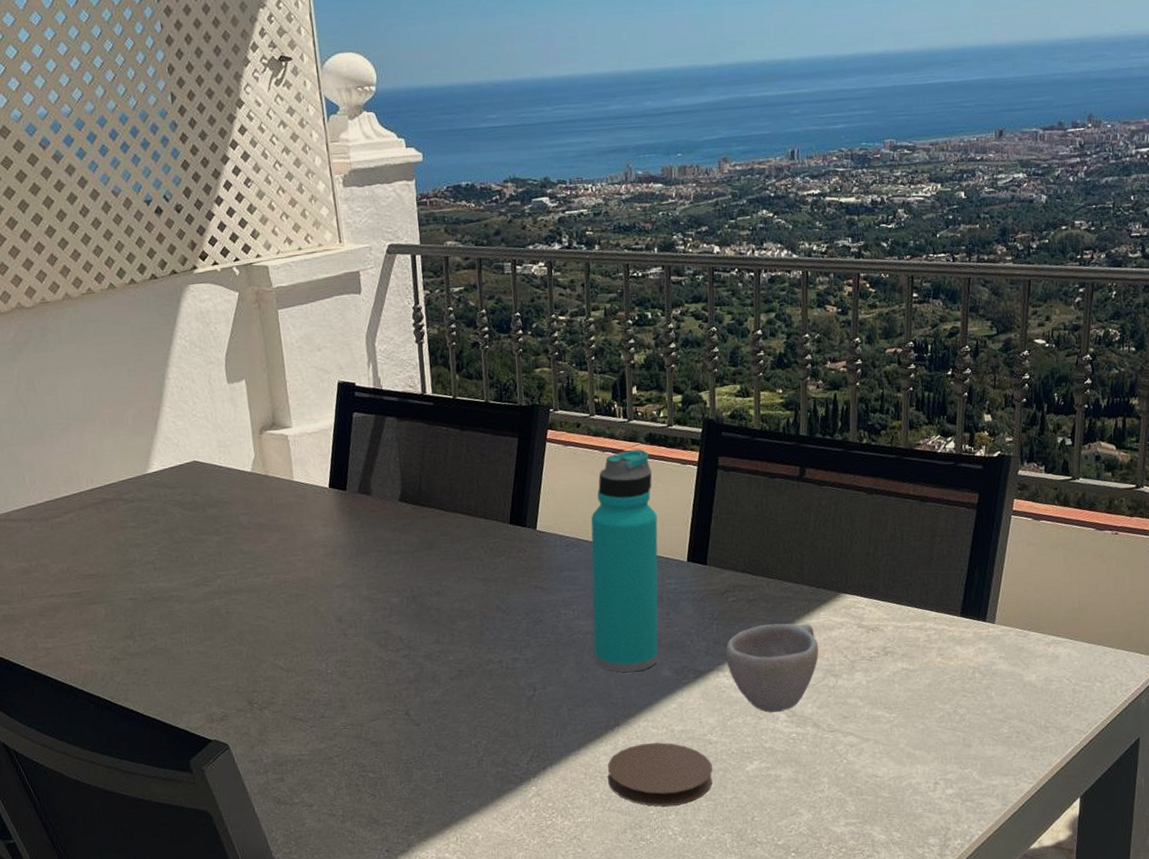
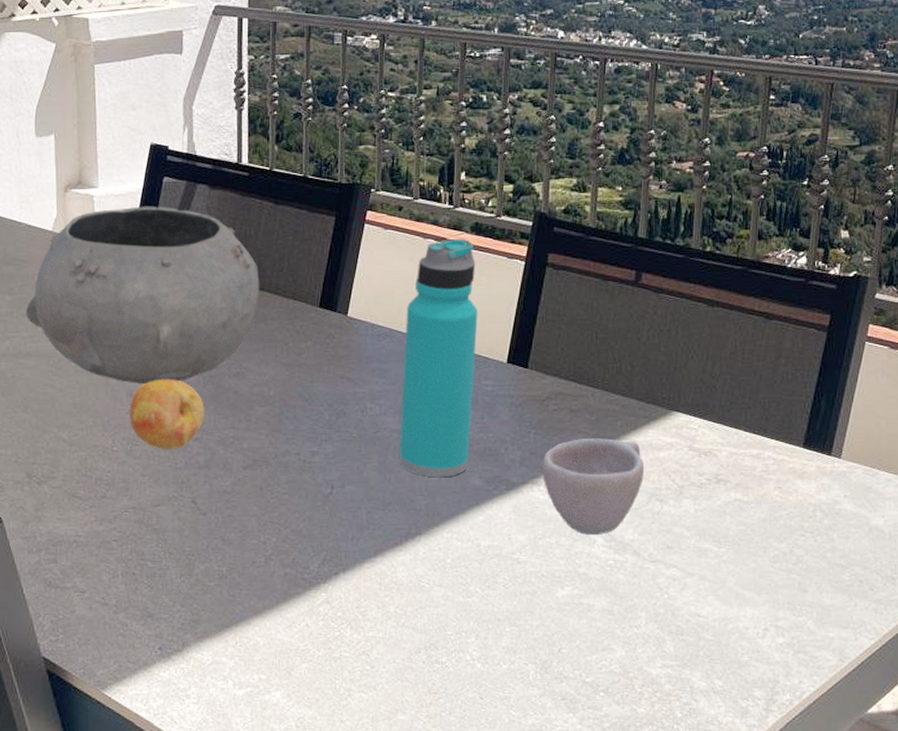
bowl: none [233,440,453,609] -> present [25,206,260,384]
fruit: none [339,601,411,668] -> present [129,378,205,449]
coaster: present [607,742,713,807] -> none [404,556,519,628]

